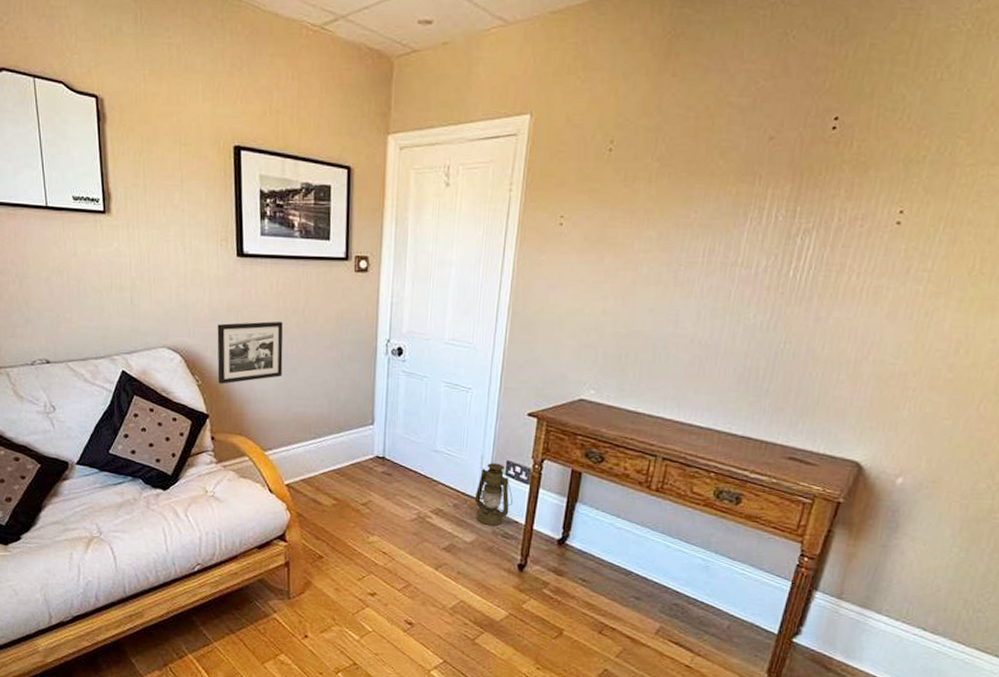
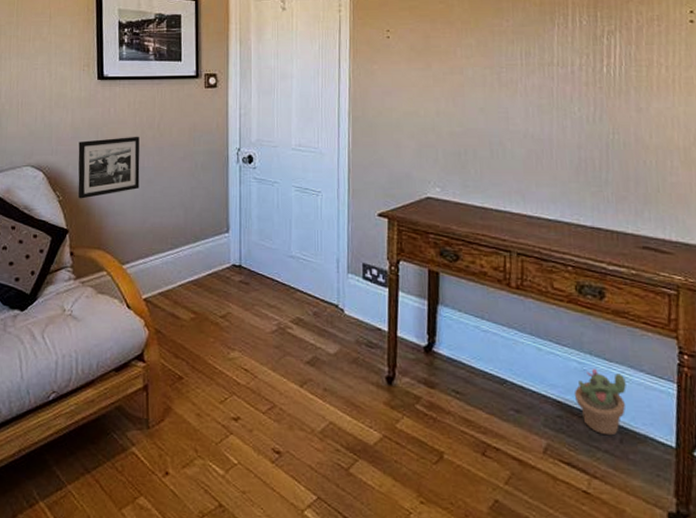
lantern: present [474,463,513,527] -> none [334,266,373,335]
decorative plant: none [693,565,745,622] -> present [574,368,626,436]

